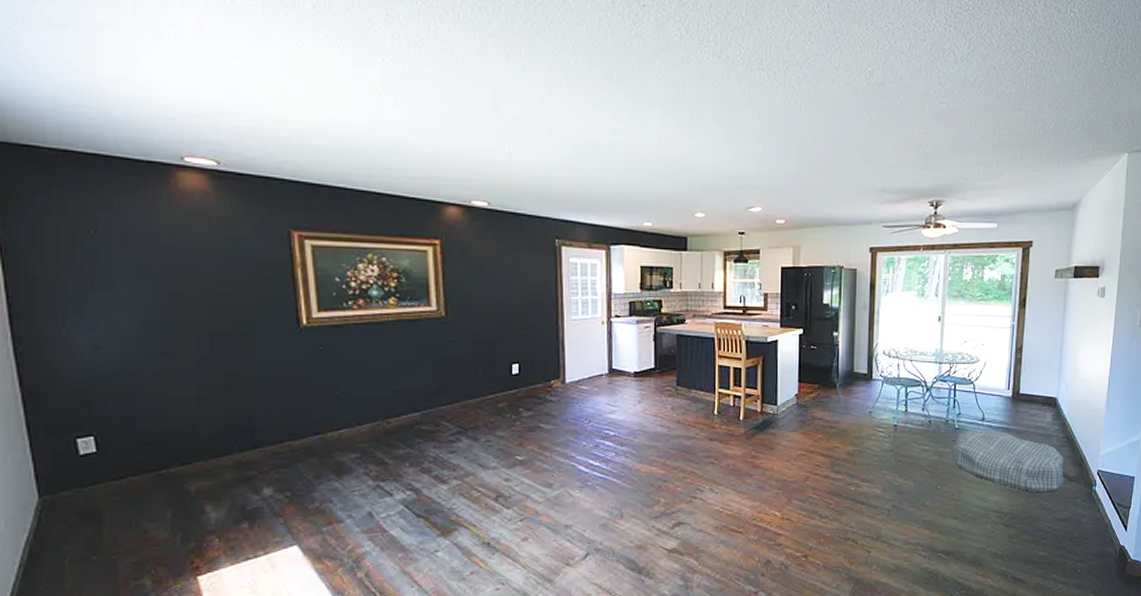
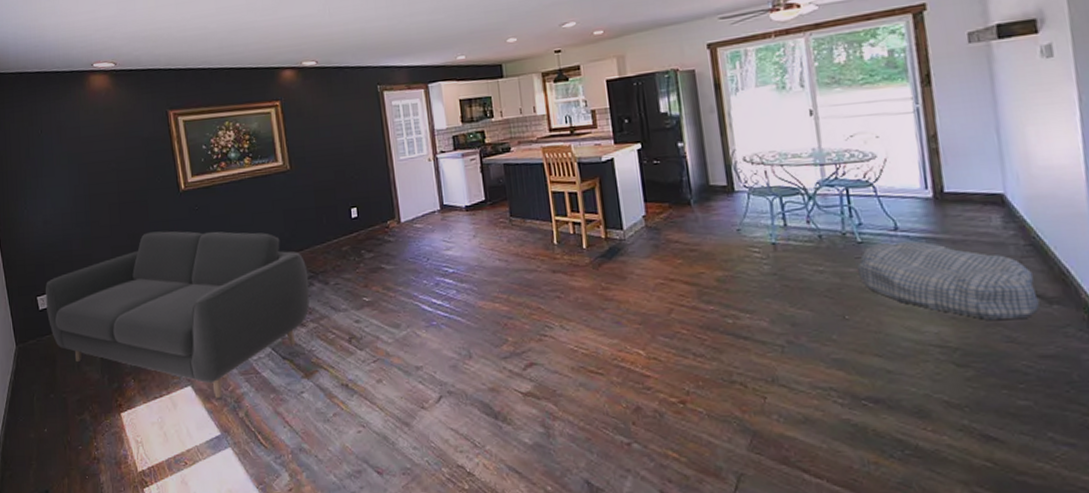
sofa: none [90,371,456,559] -> present [45,231,310,399]

